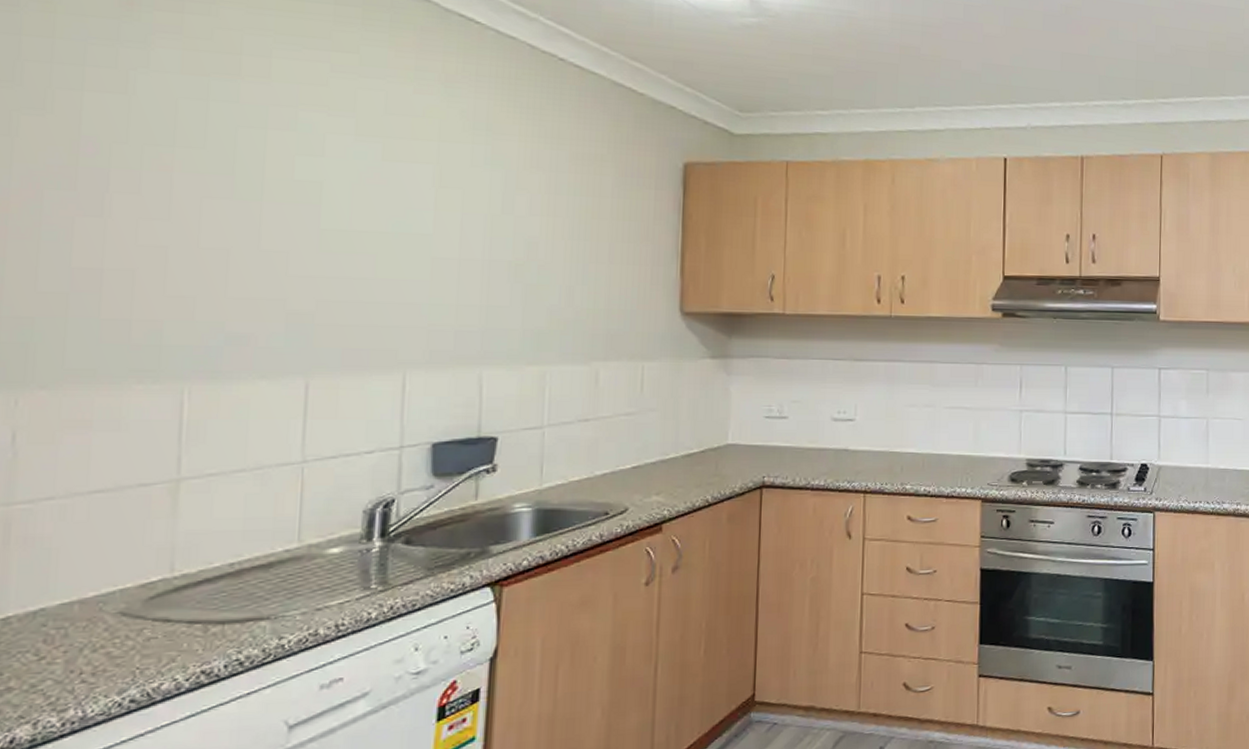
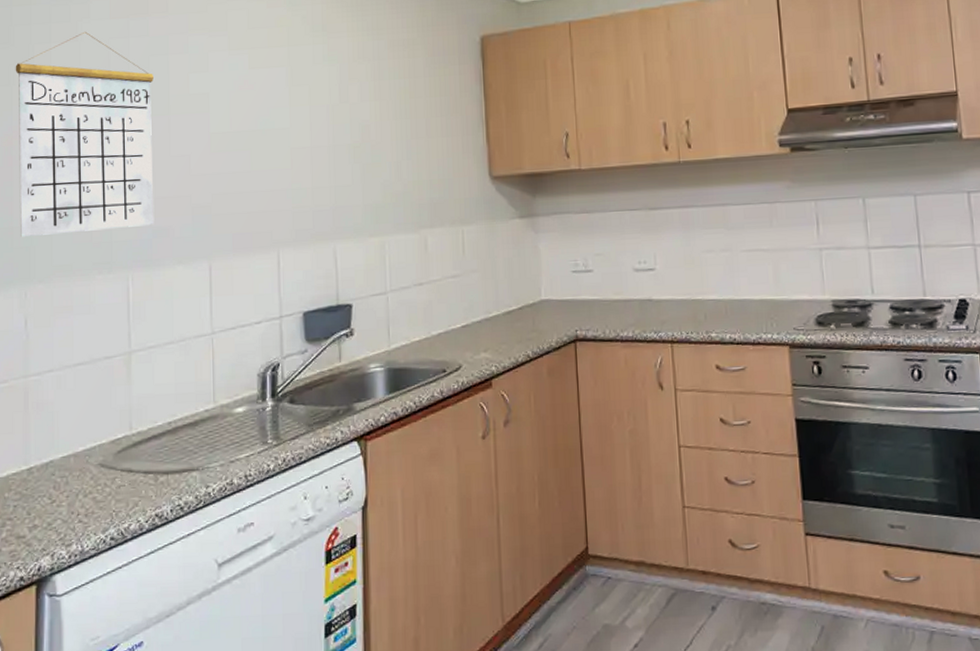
calendar: none [13,83,242,331] -> present [15,31,154,237]

